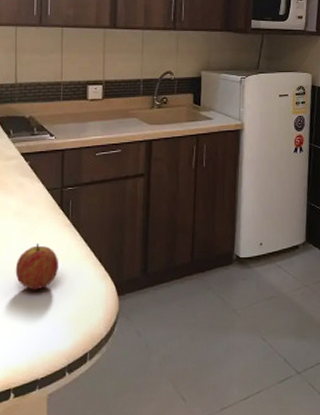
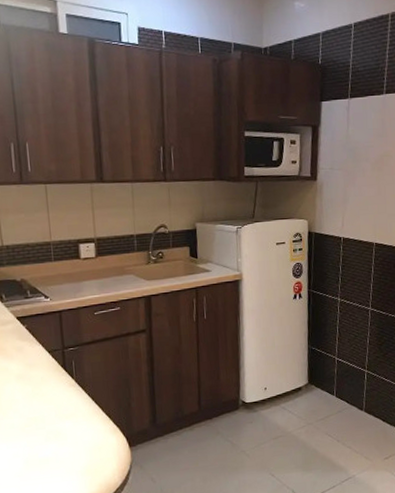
fruit: present [15,243,59,290] -> none [24,404,69,449]

